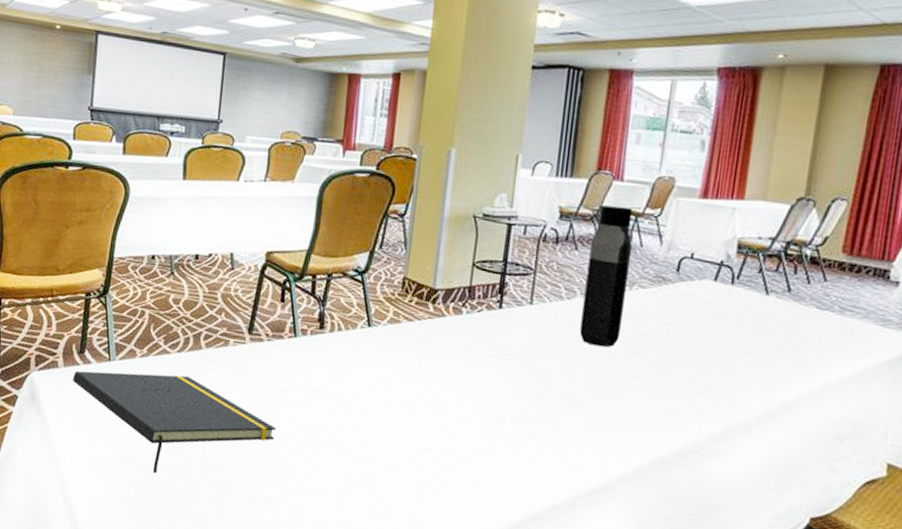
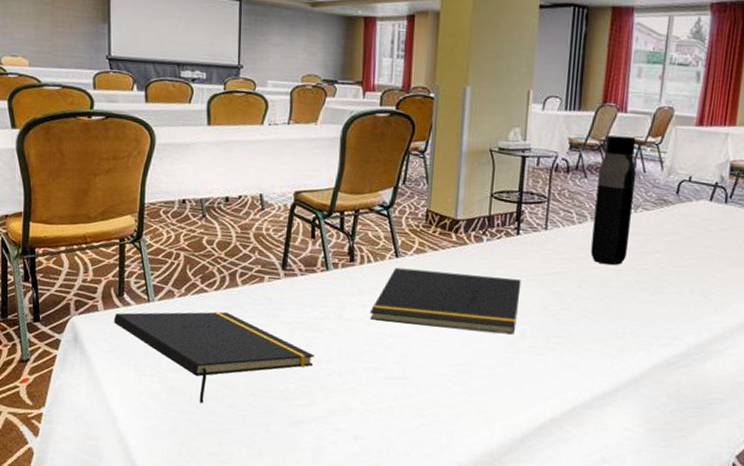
notepad: none [337,337,503,419] -> present [369,267,522,335]

